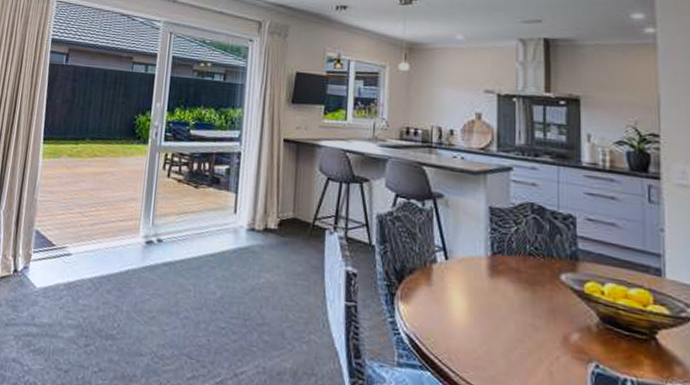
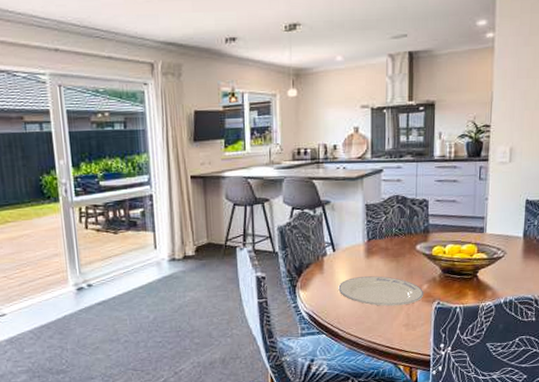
plate: none [450,300,574,358] -> present [338,276,424,307]

